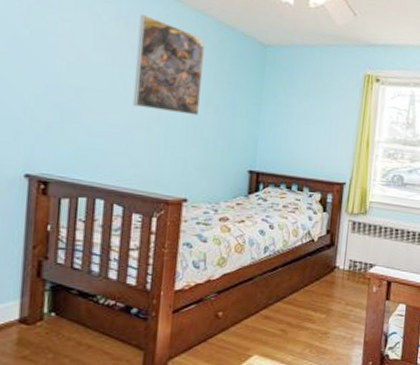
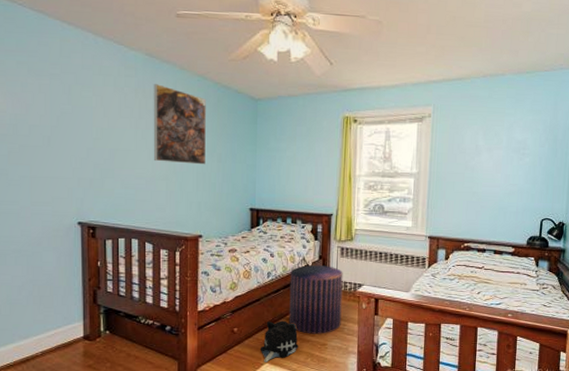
plush toy: none [248,304,296,354] -> present [260,320,299,362]
stool: none [286,240,353,321] -> present [289,265,343,334]

